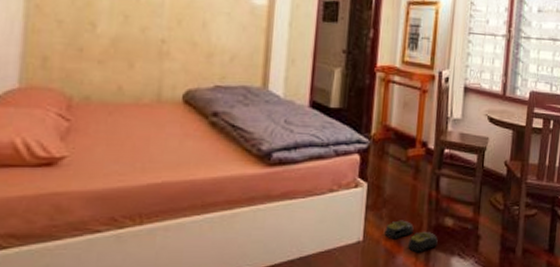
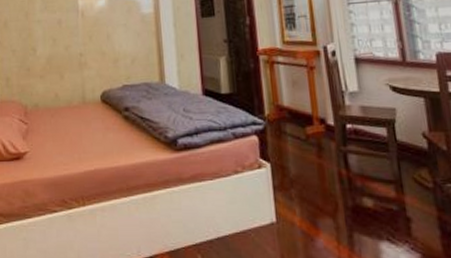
slippers: present [384,220,438,253] -> none [297,200,360,236]

